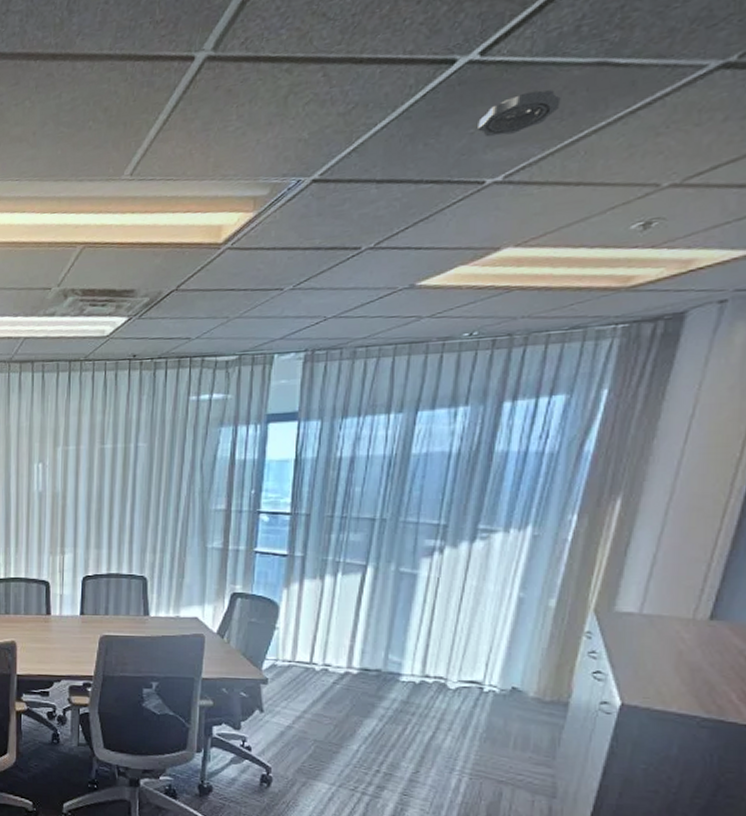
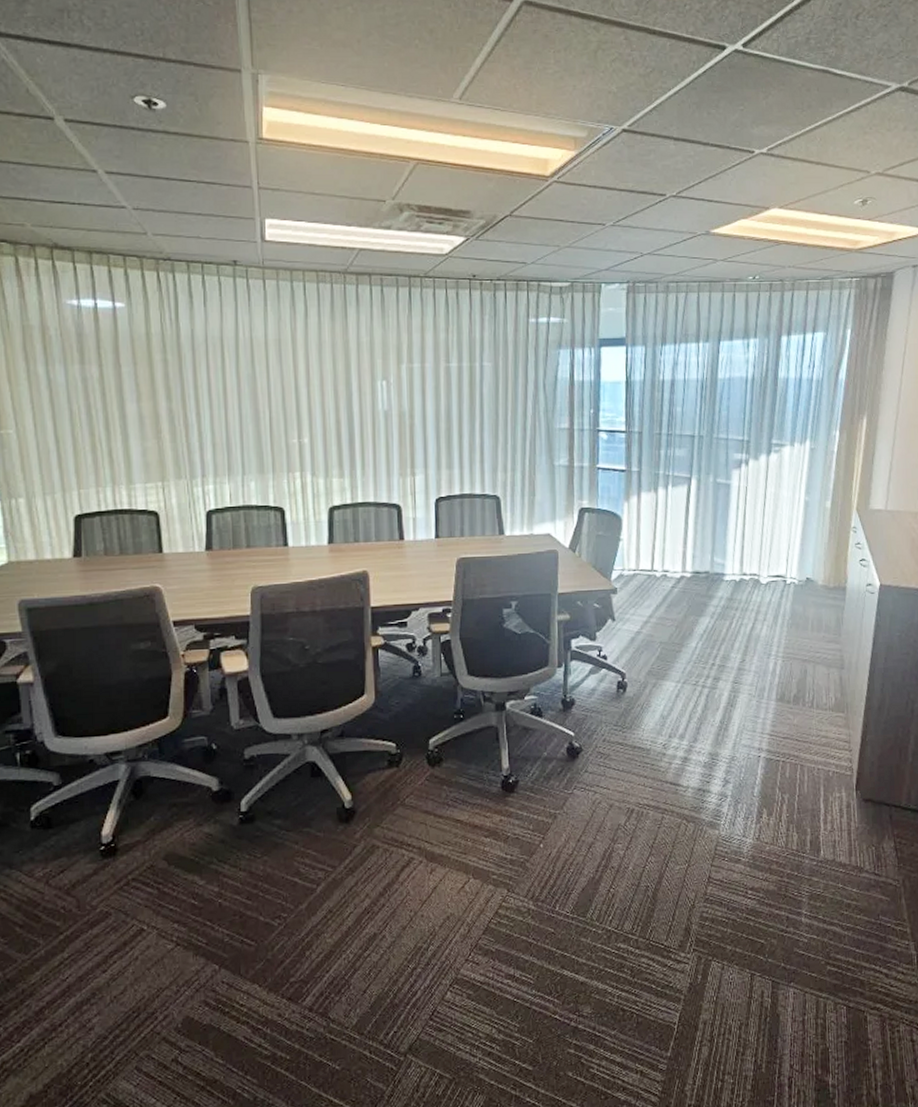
smoke detector: present [478,89,561,137] -> none [745,83,801,115]

